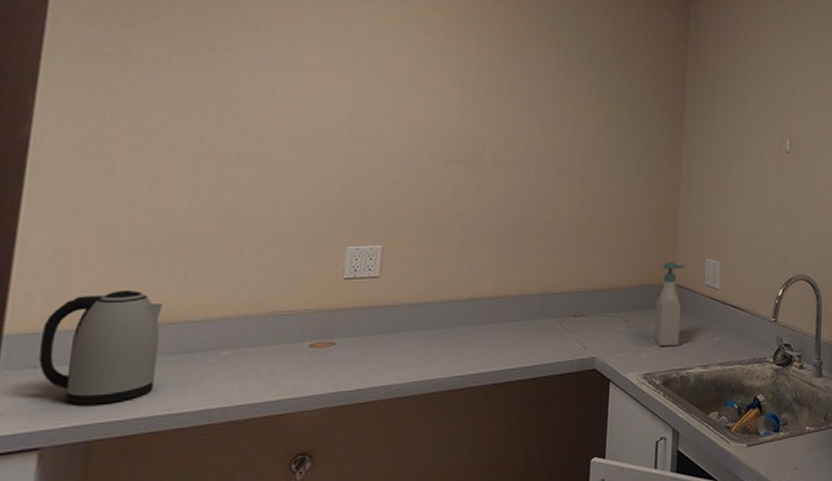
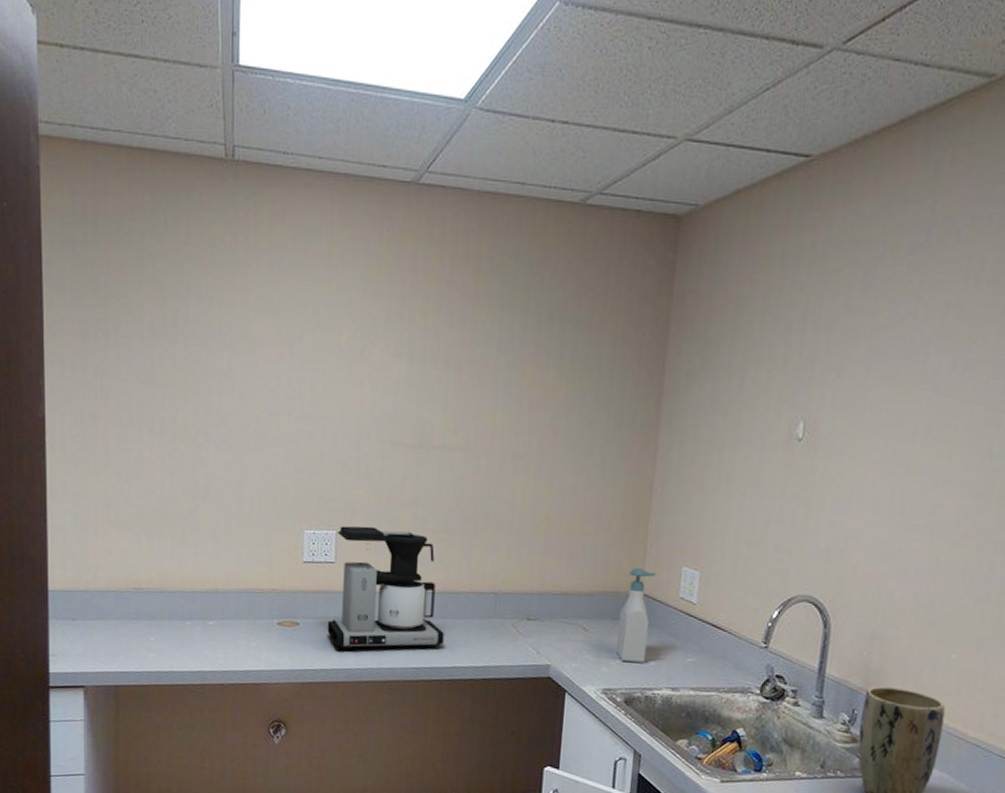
kettle: present [39,289,163,405] -> none [74,558,159,657]
coffee maker: none [366,239,493,366] -> present [327,526,444,650]

